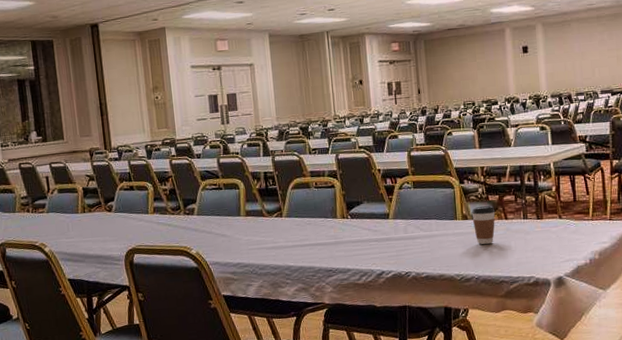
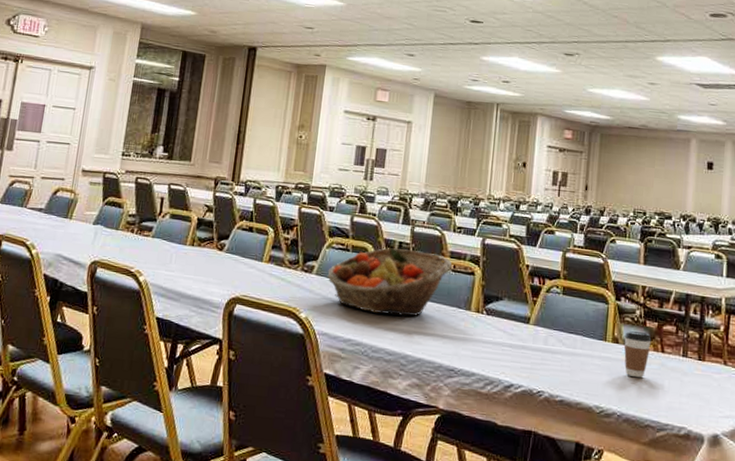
fruit basket: none [207,176,313,237] -> present [327,248,452,316]

